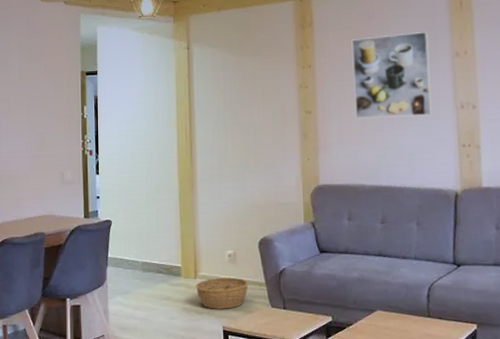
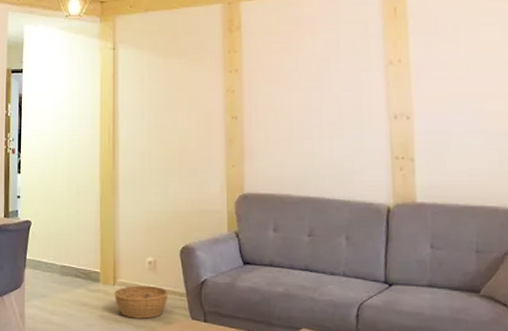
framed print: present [351,32,434,119] -> none [280,38,365,127]

